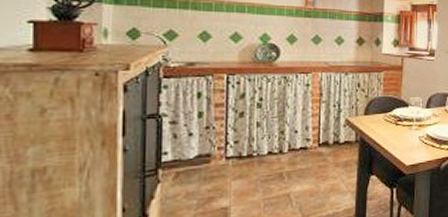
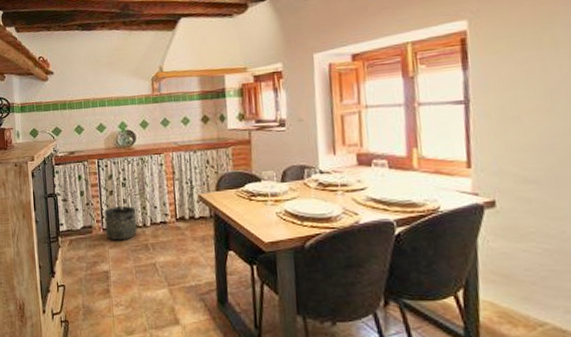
basket: none [228,130,272,171] -> present [104,206,138,241]

